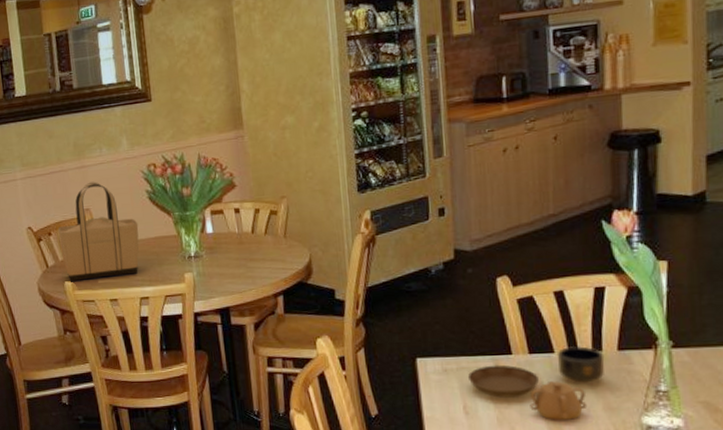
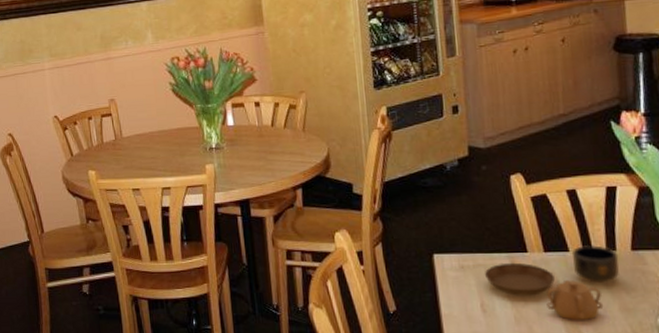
shopping bag: present [58,181,139,282] -> none [83,73,162,171]

